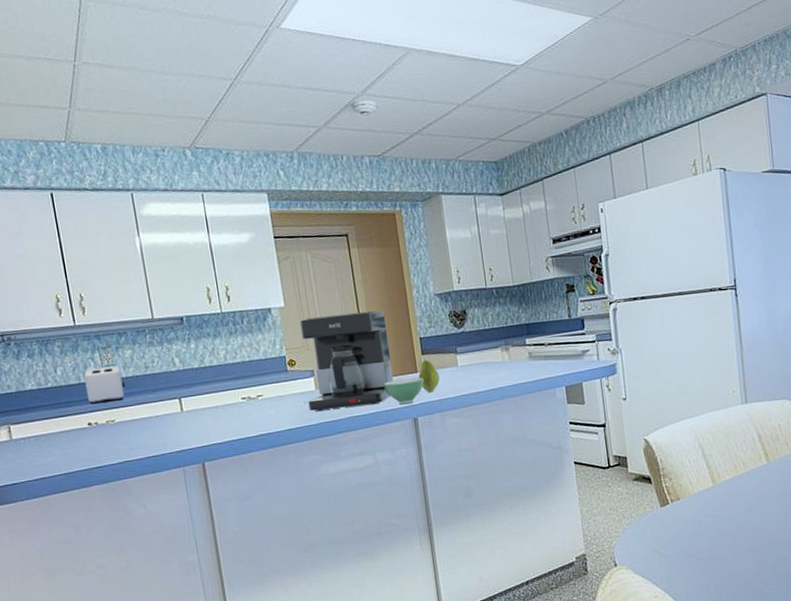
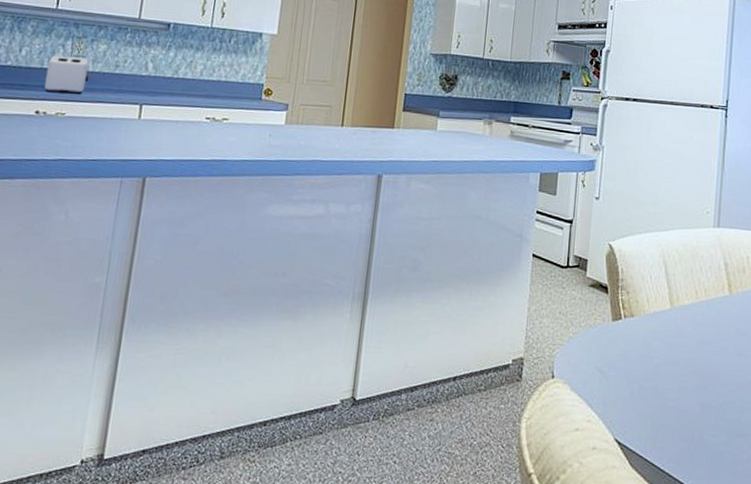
coffee maker: present [299,310,394,412] -> none [272,50,376,153]
bowl: present [382,377,425,405] -> none [355,131,400,159]
fruit: present [418,359,440,393] -> none [393,116,416,152]

